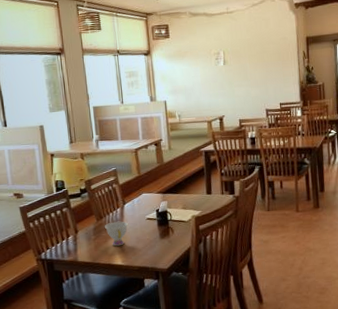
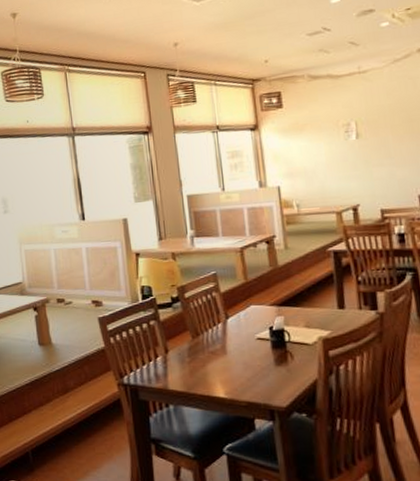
teacup: present [104,221,128,247] -> none [201,340,232,373]

